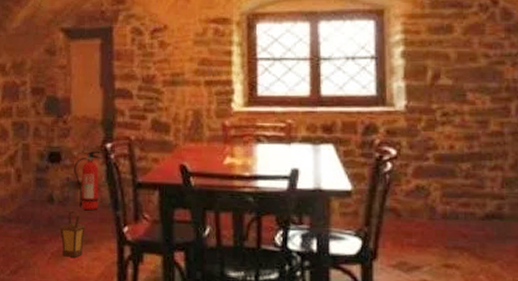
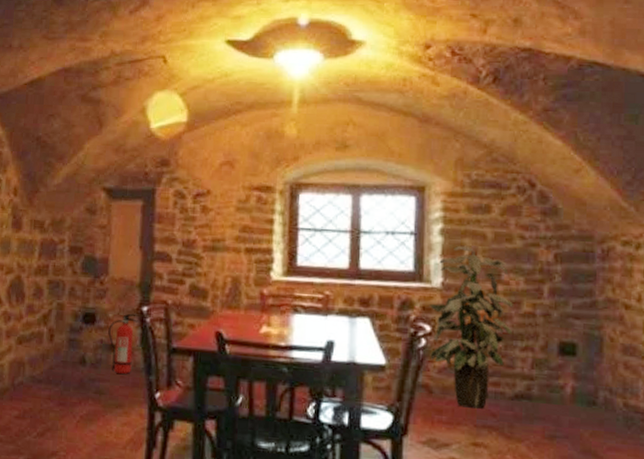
lantern: present [59,209,86,257] -> none [90,372,118,422]
indoor plant: none [393,67,480,230] -> present [429,245,513,409]

